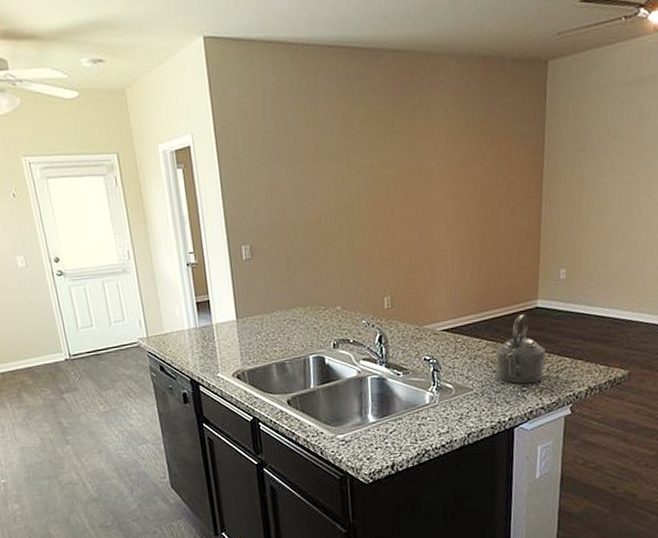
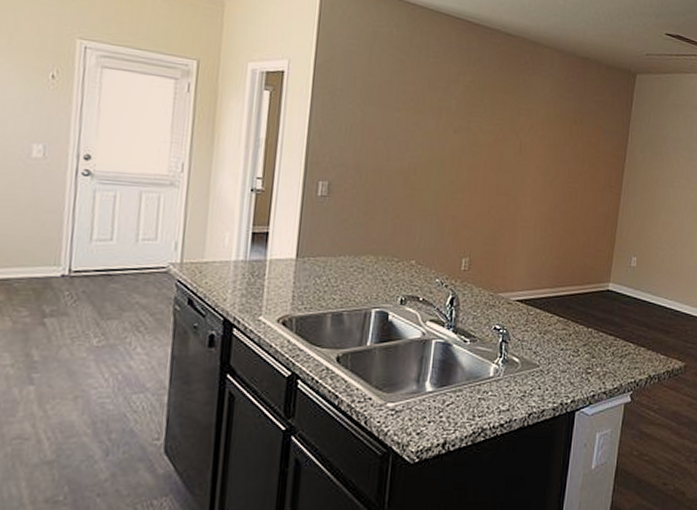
kettle: present [496,313,546,384] -> none [564,294,612,366]

